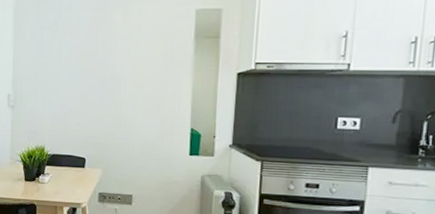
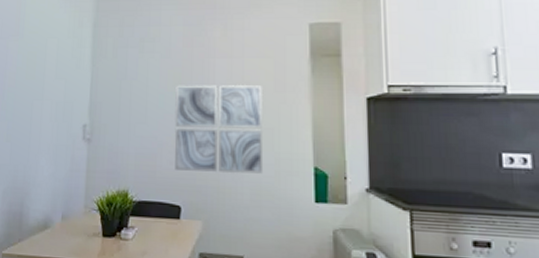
wall art: none [81,62,154,133] -> present [174,85,264,174]

